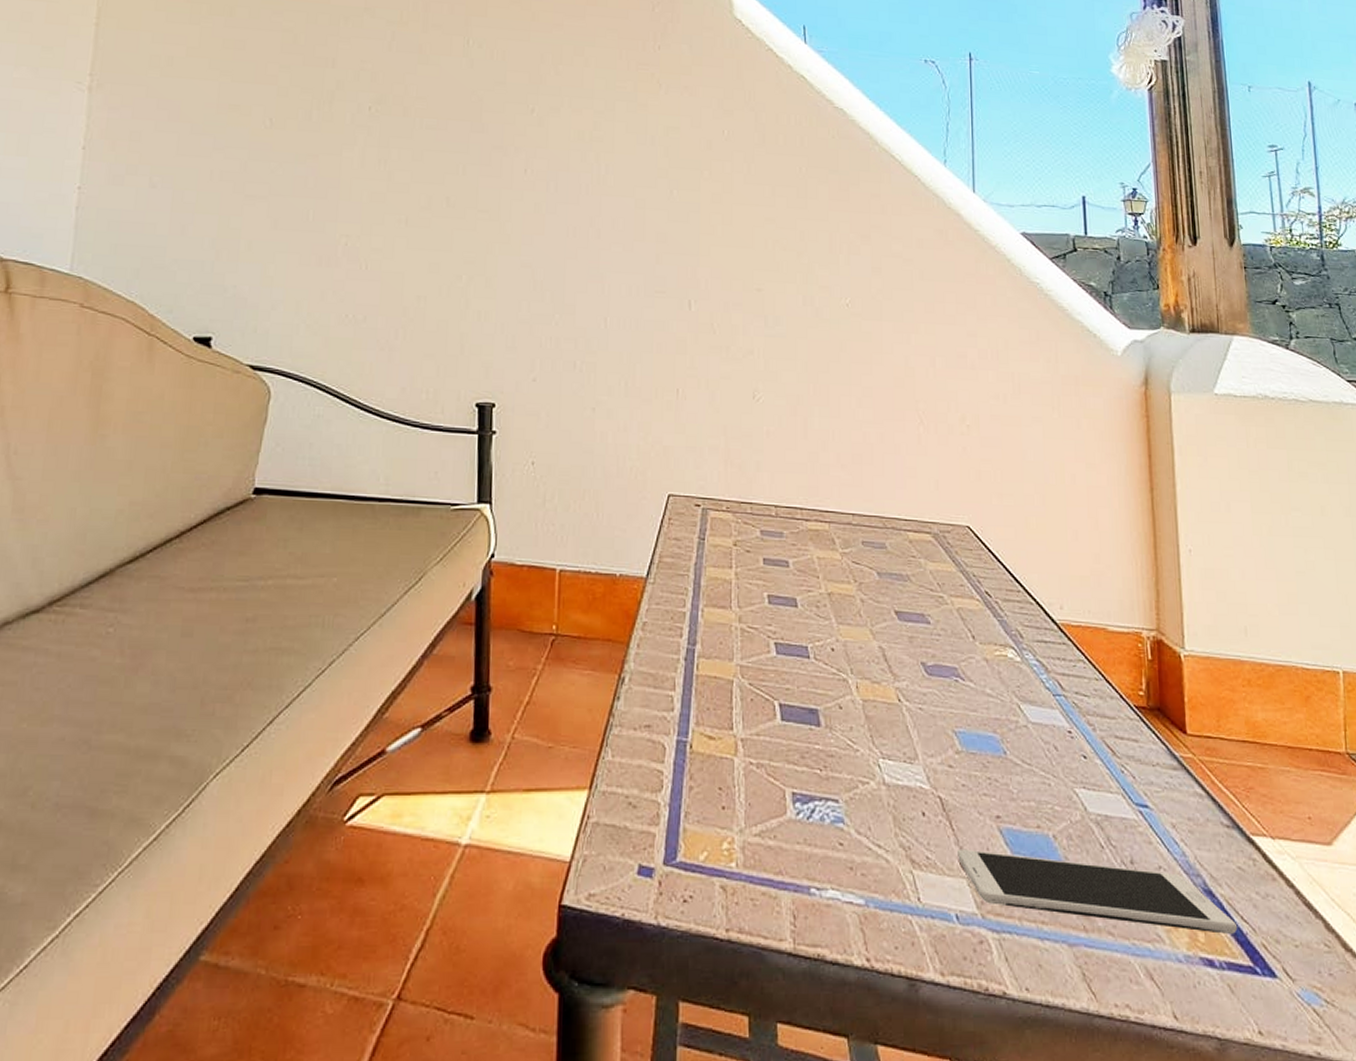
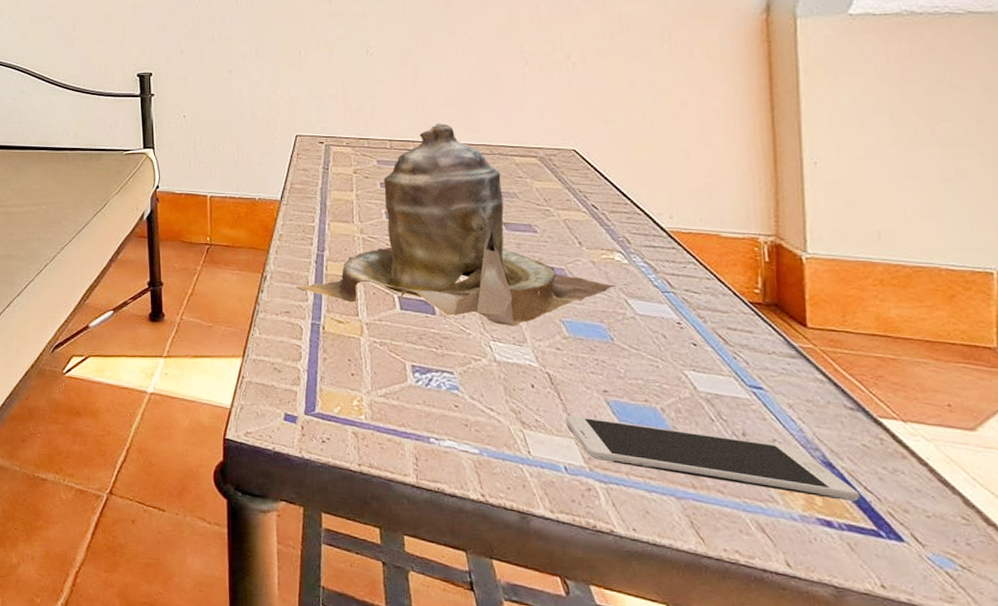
teapot: none [661,488,1009,739] -> present [296,123,616,326]

